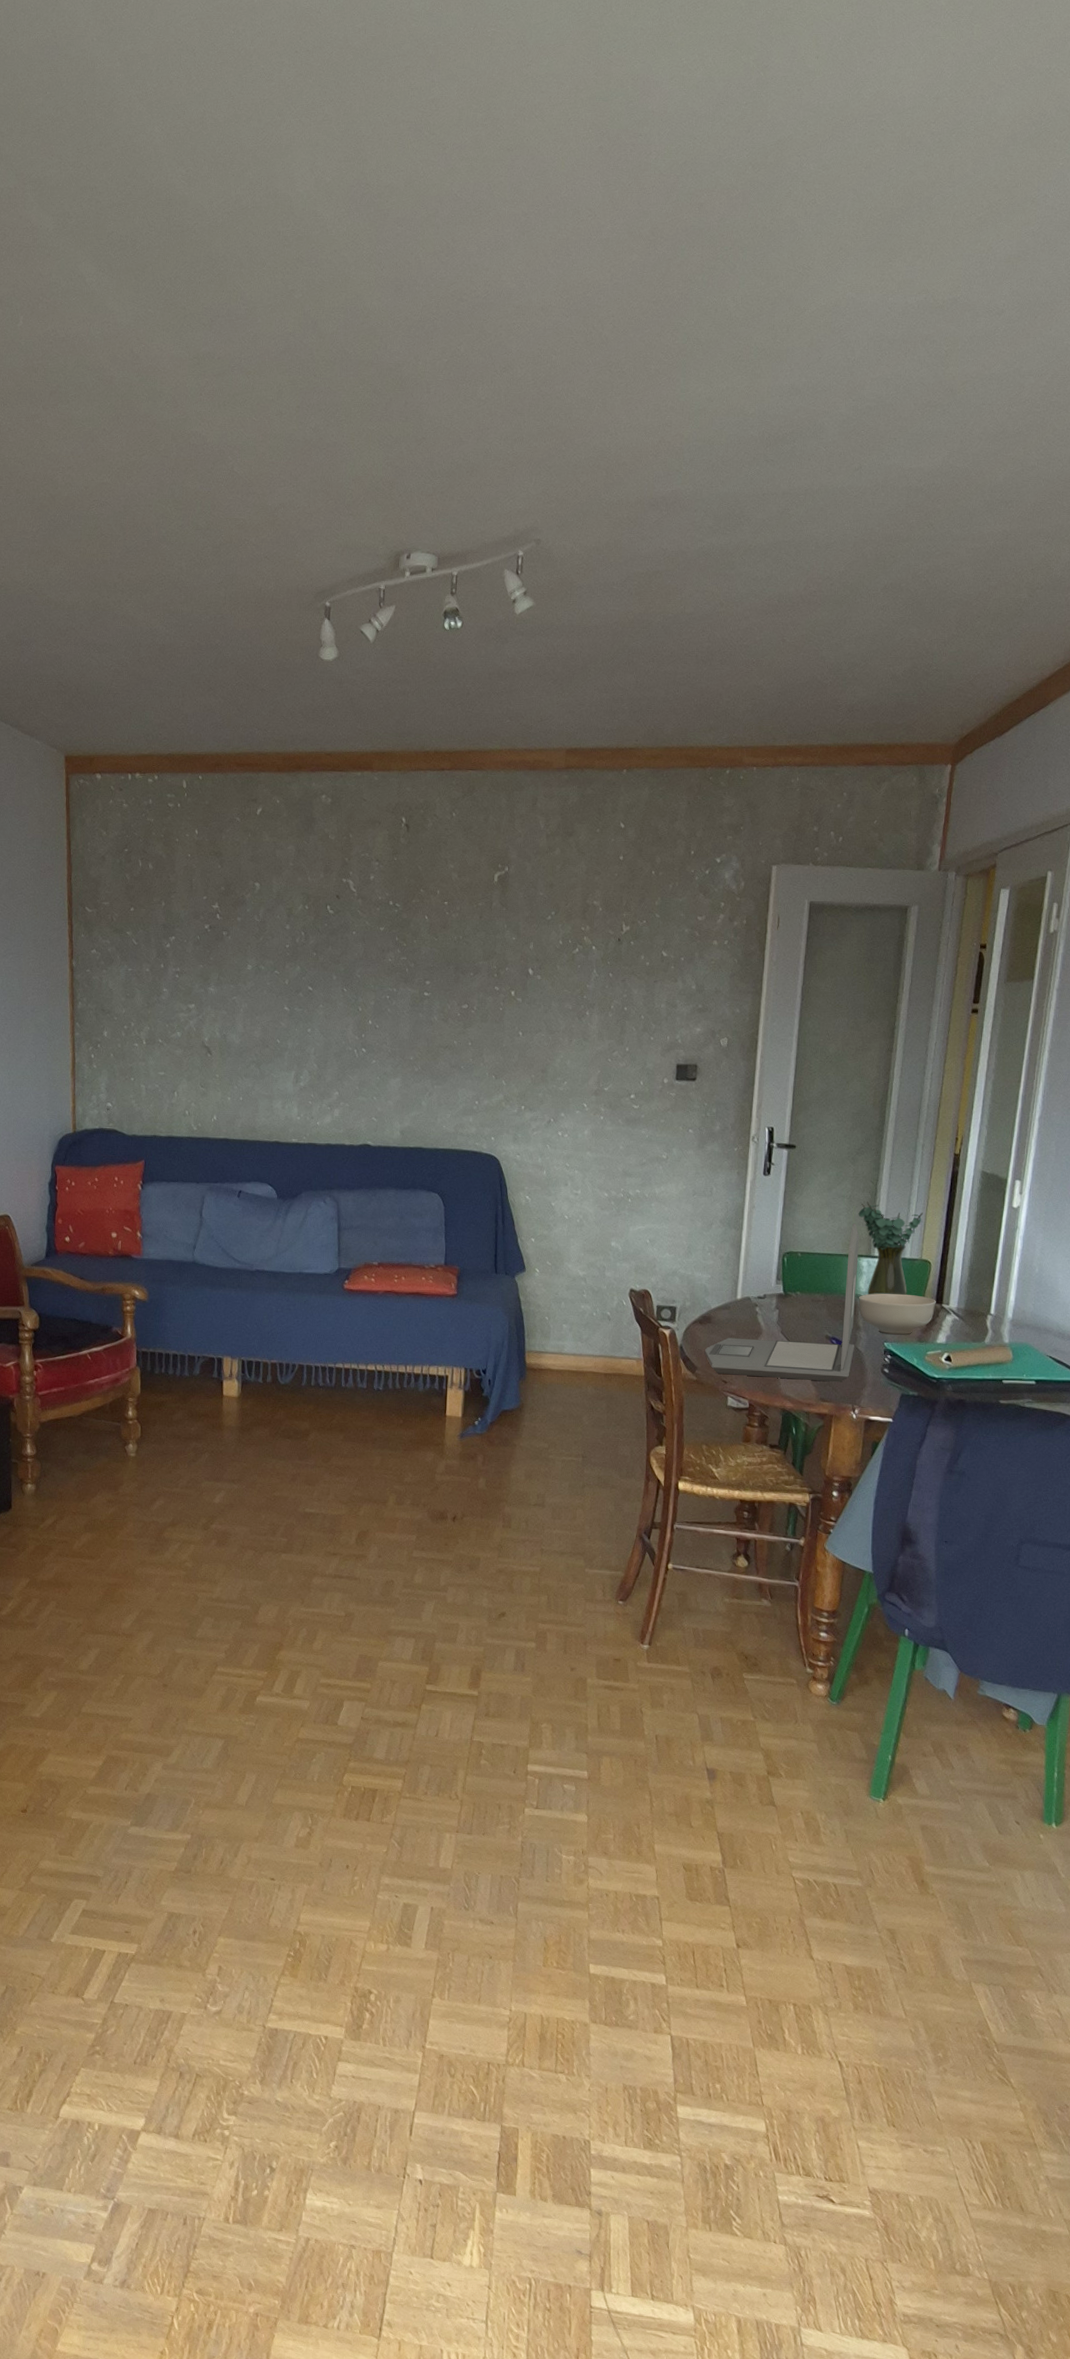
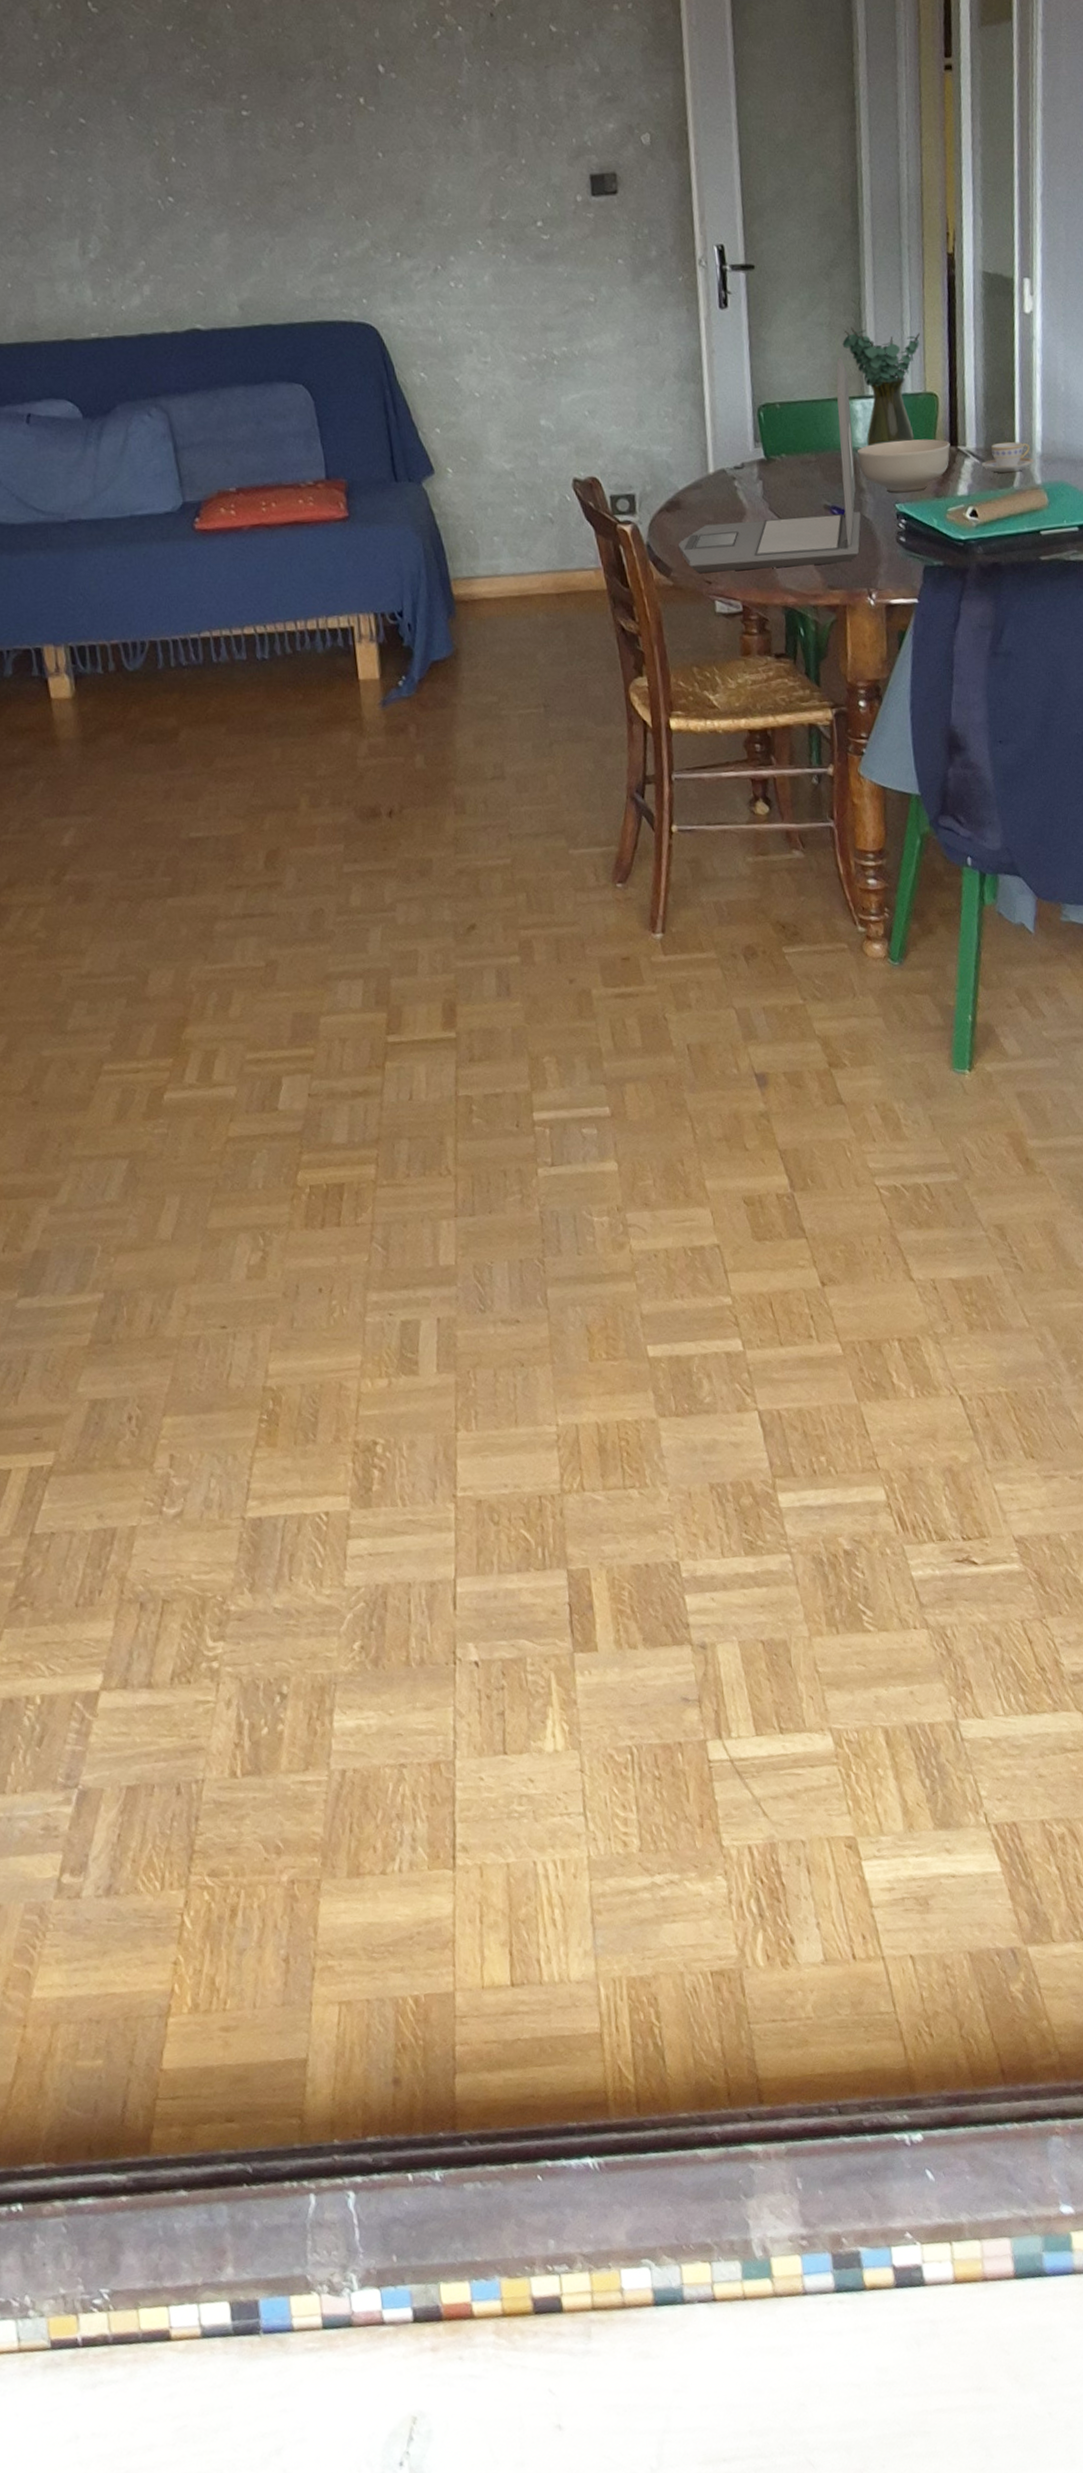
teacup: none [960,1306,1005,1332] -> present [982,441,1035,474]

